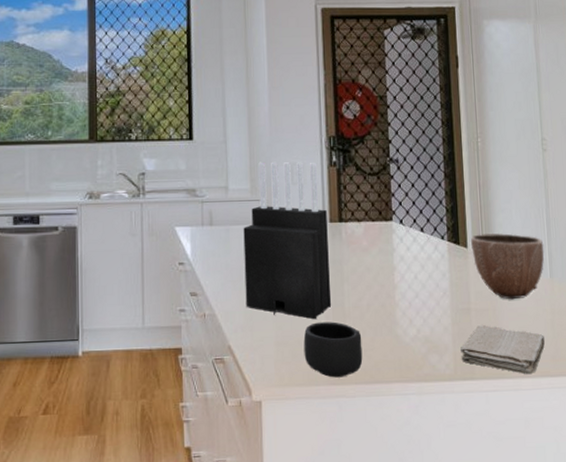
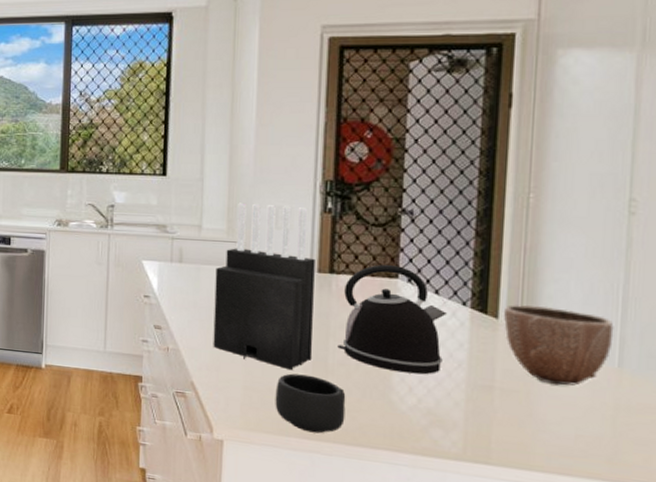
kettle: none [351,209,432,307] -> present [337,265,448,375]
washcloth: present [460,324,545,375] -> none [474,406,599,473]

